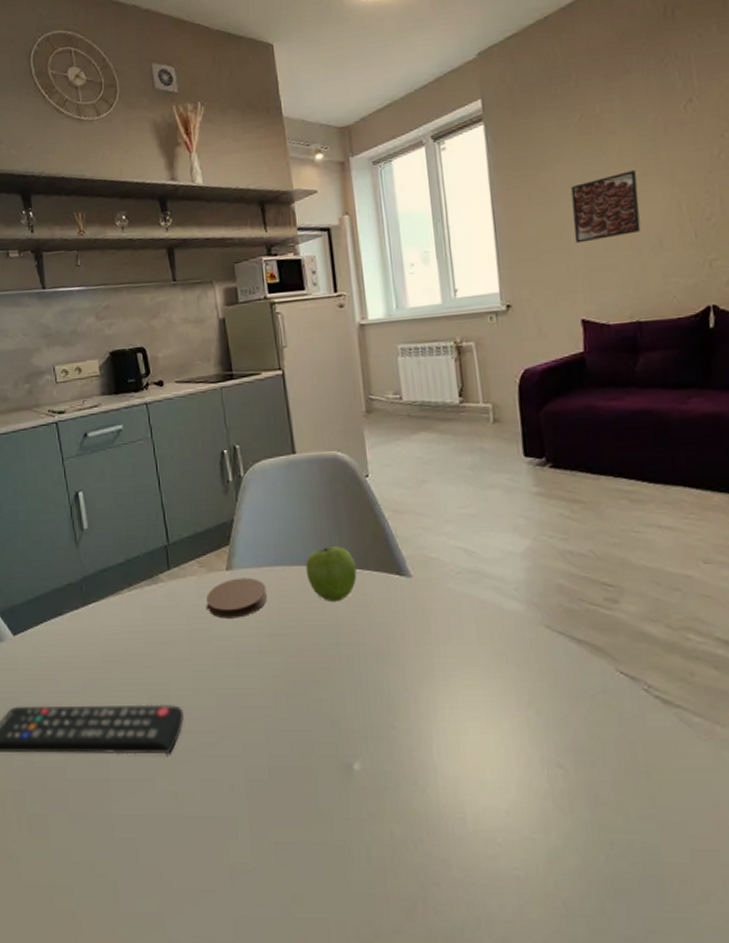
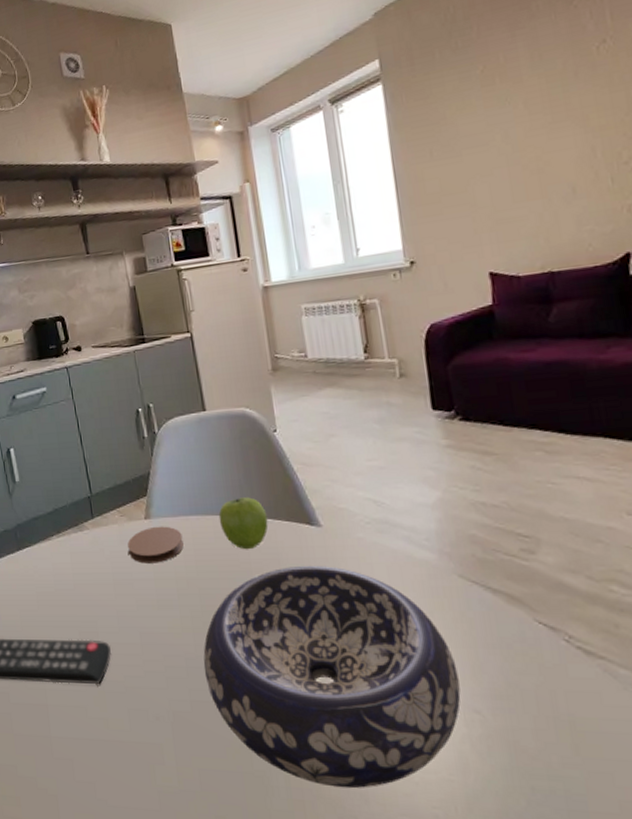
decorative bowl: none [284,617,545,854] -> present [203,565,461,789]
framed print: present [570,170,641,244] -> none [474,118,551,197]

